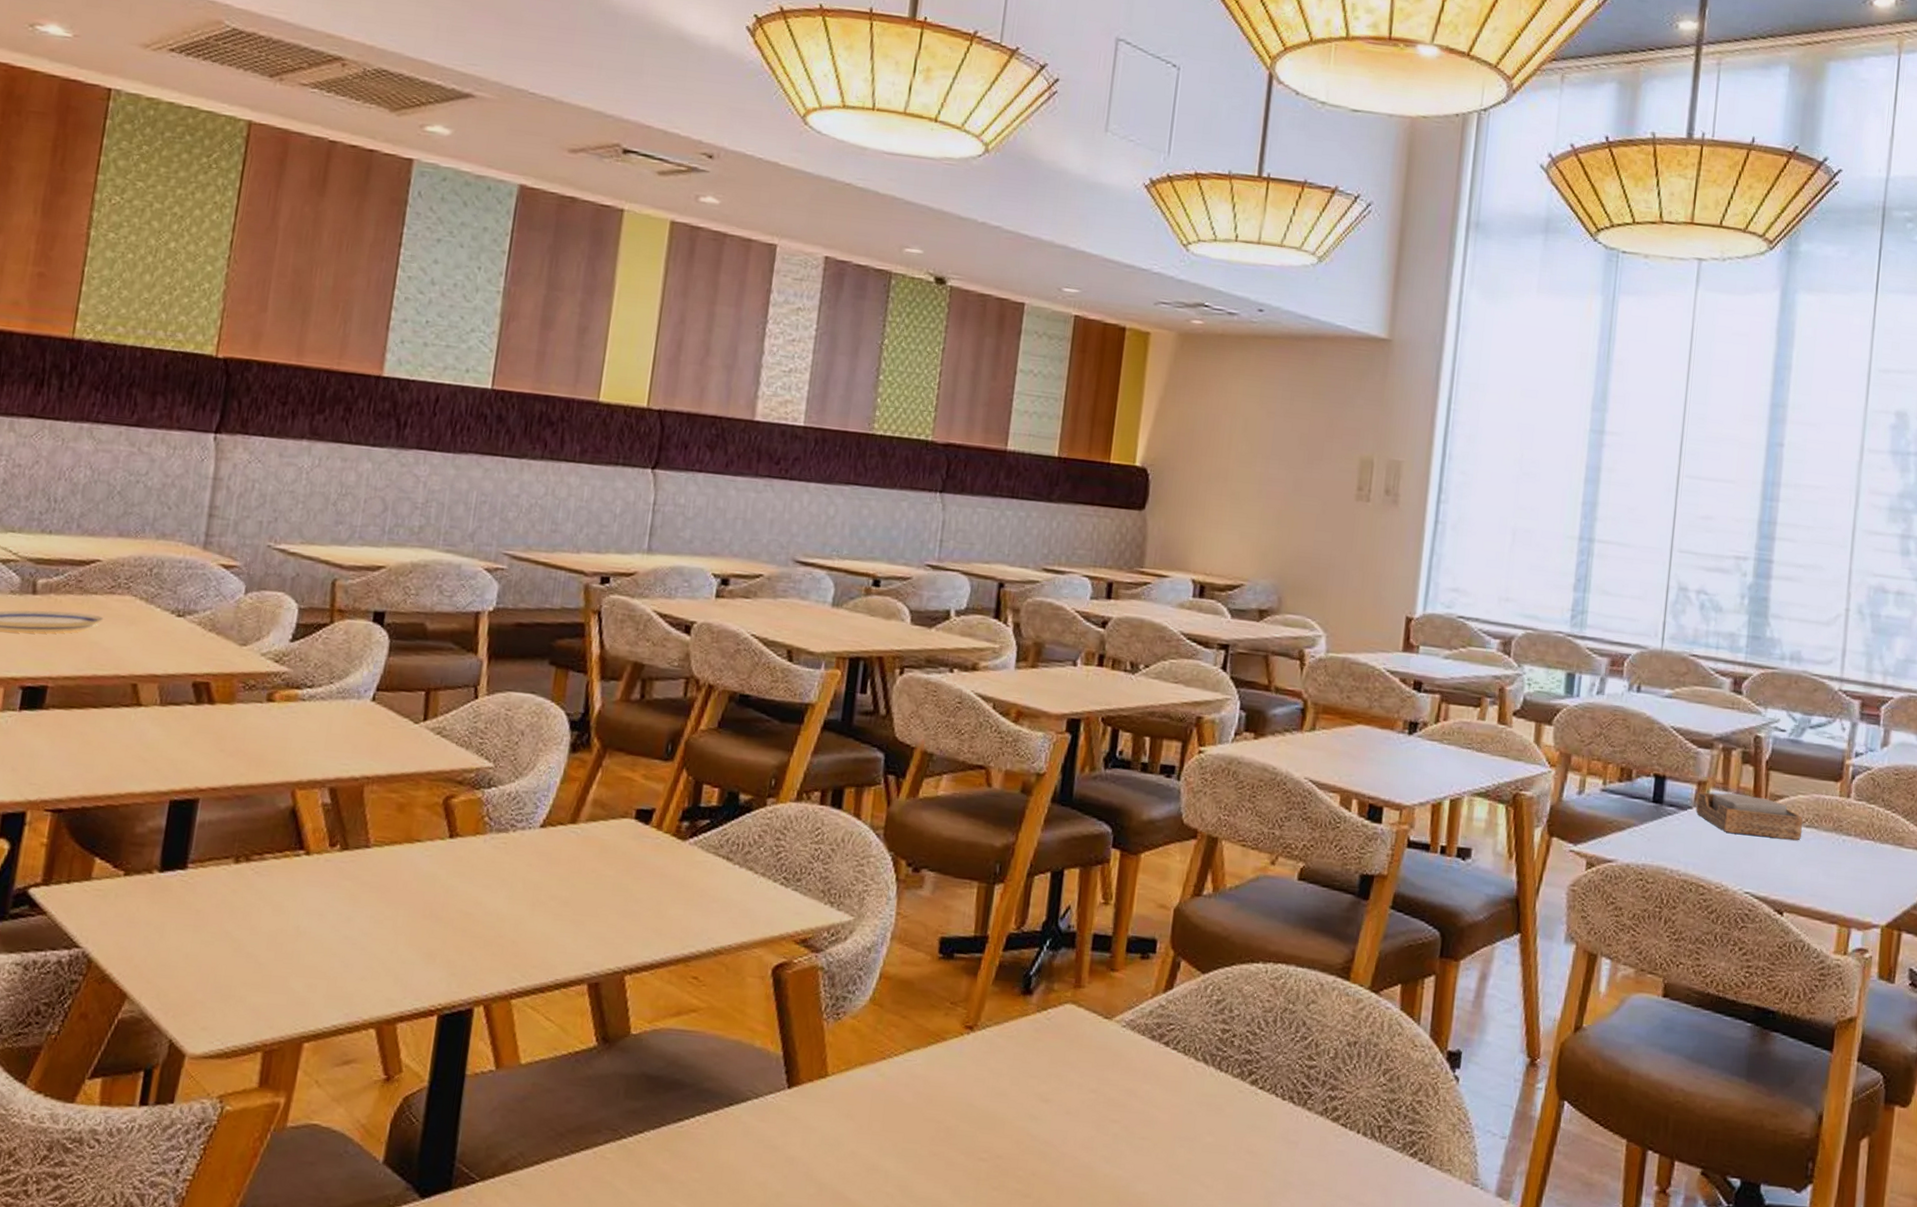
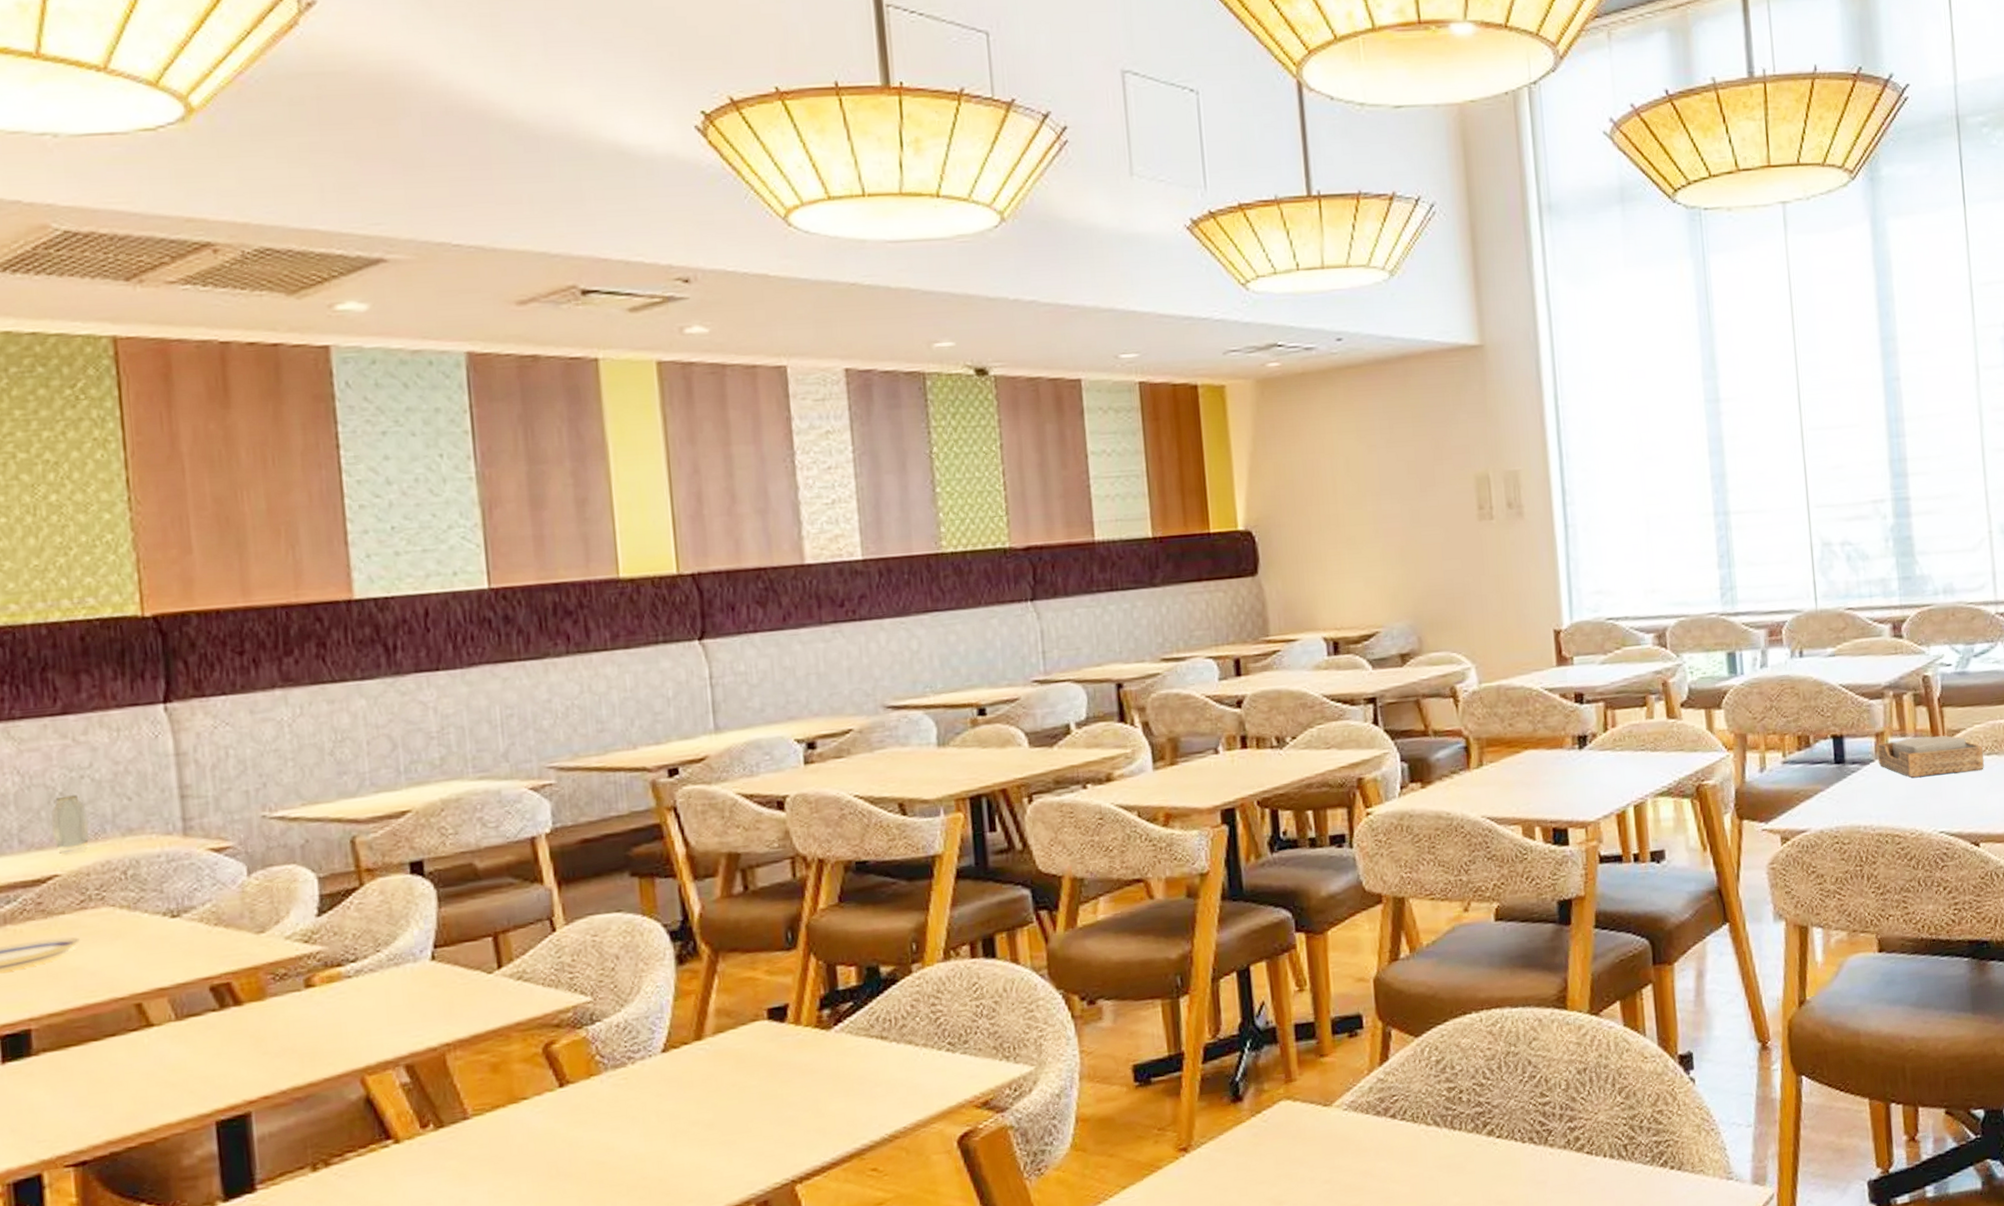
vase: none [104,494,135,546] -> present [50,795,89,856]

